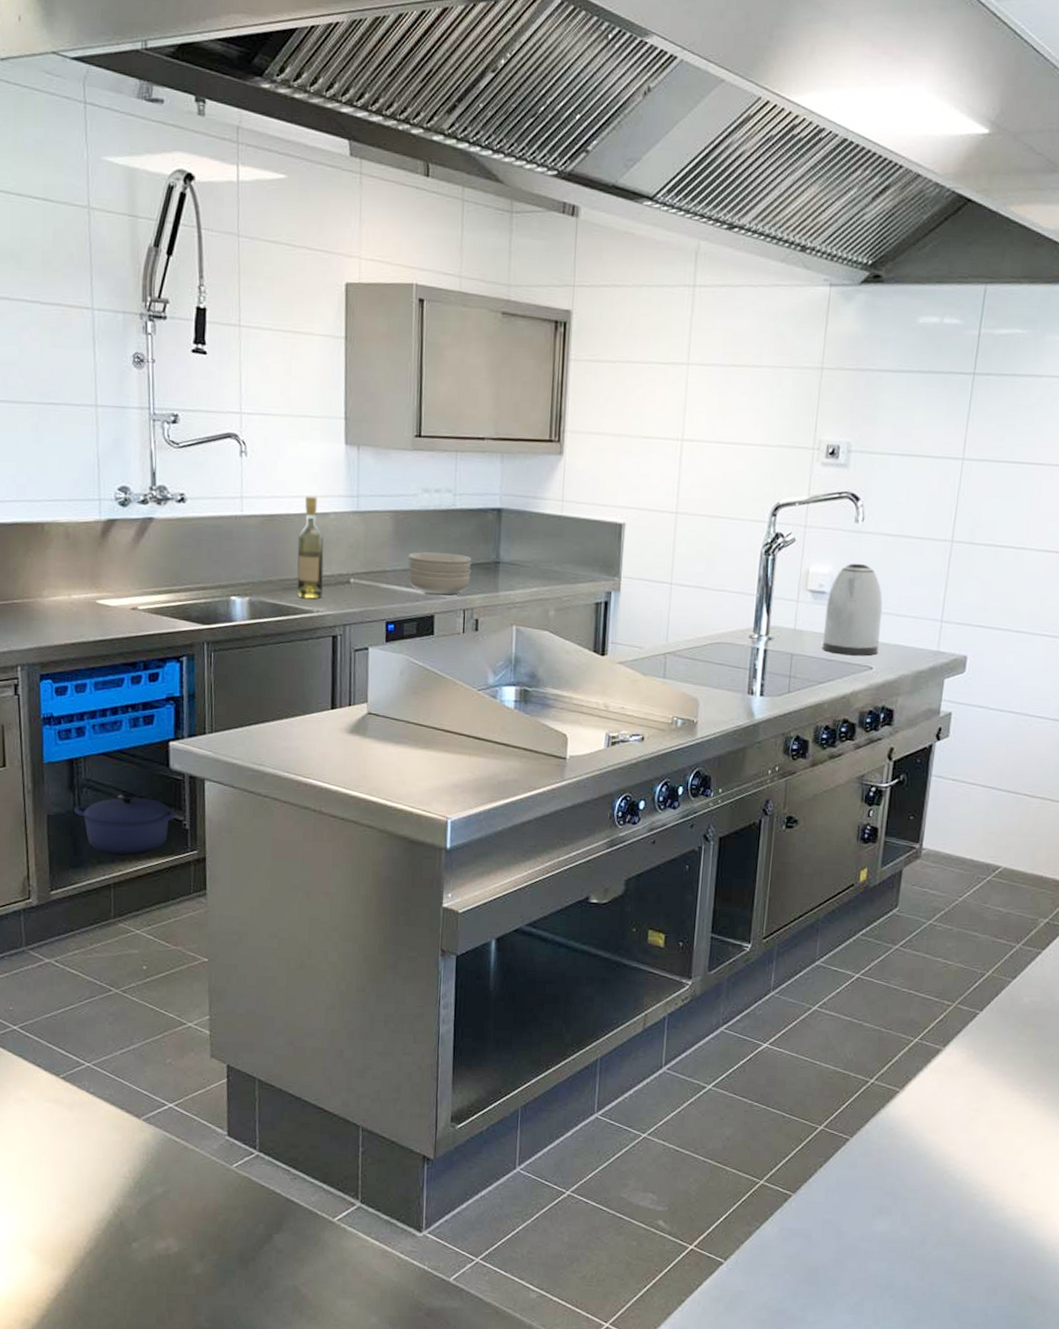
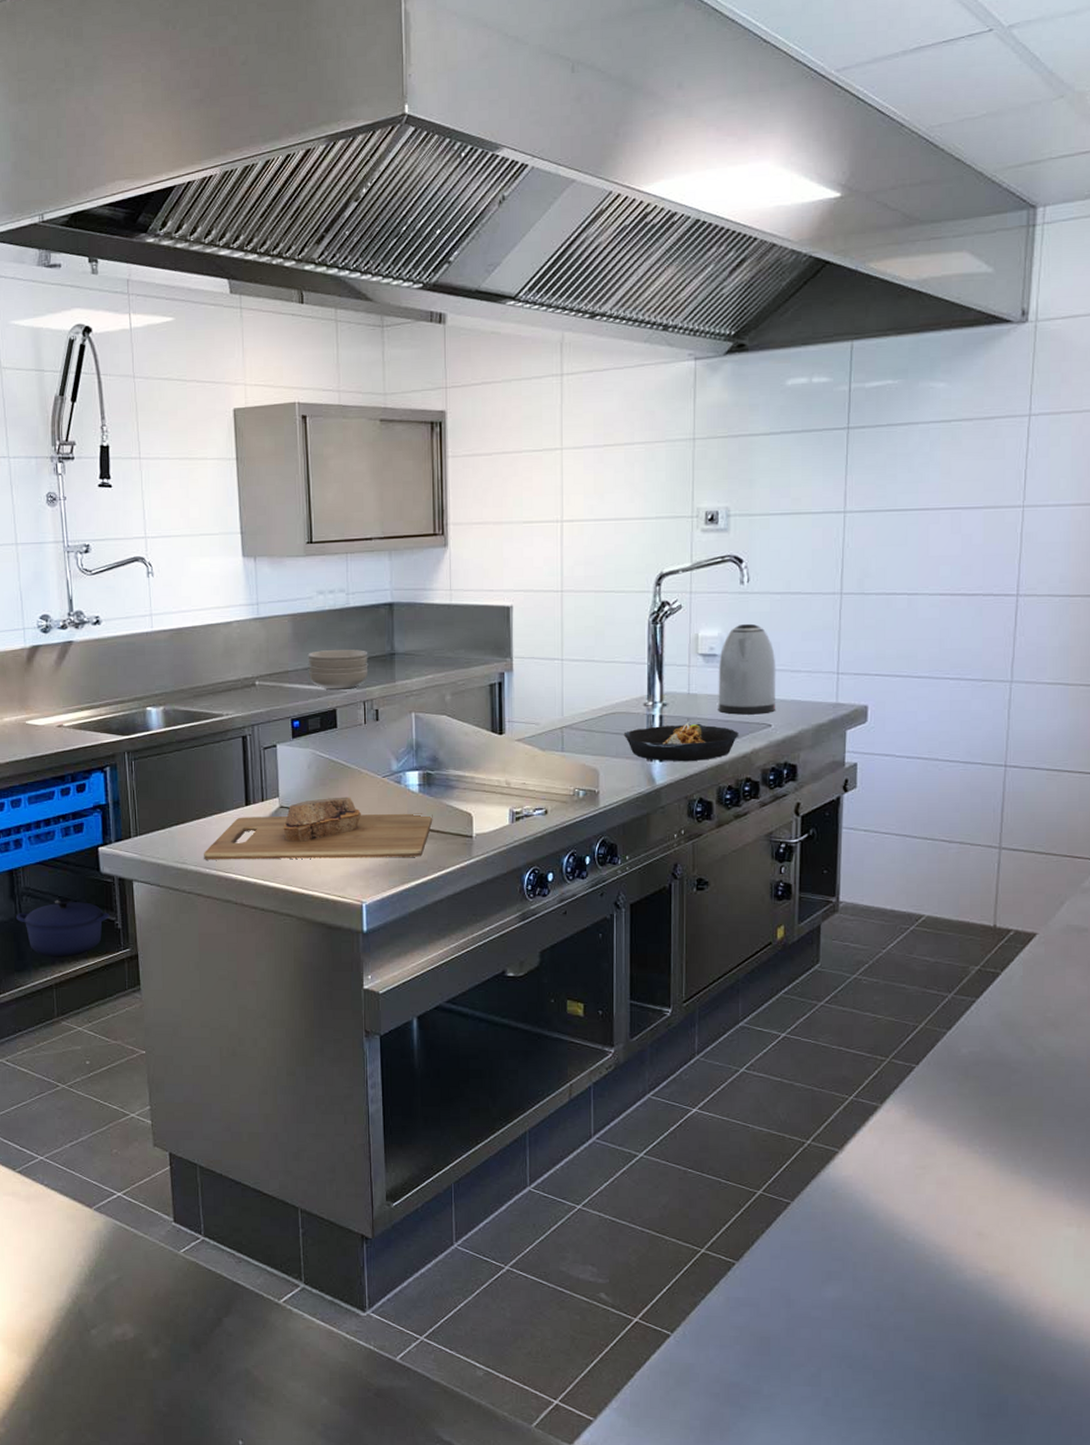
cutting board: none [283,707,527,776] -> present [204,797,433,860]
bottle: present [297,496,324,599] -> none [204,608,231,704]
wok: none [726,658,841,699] -> present [623,722,740,762]

